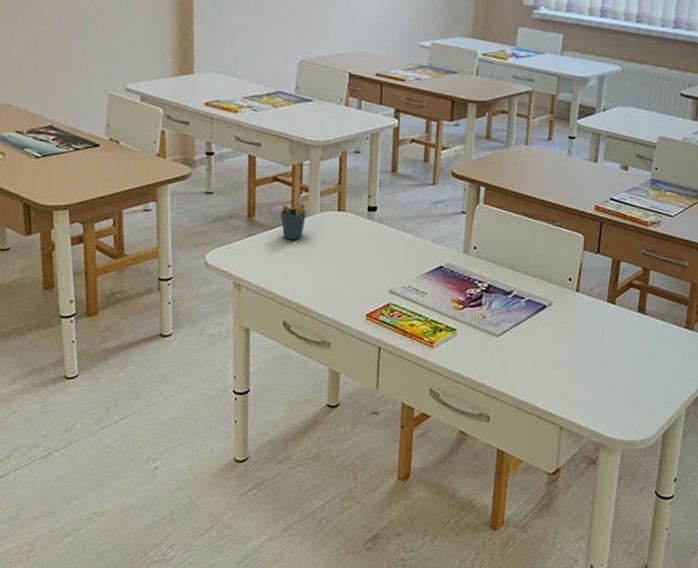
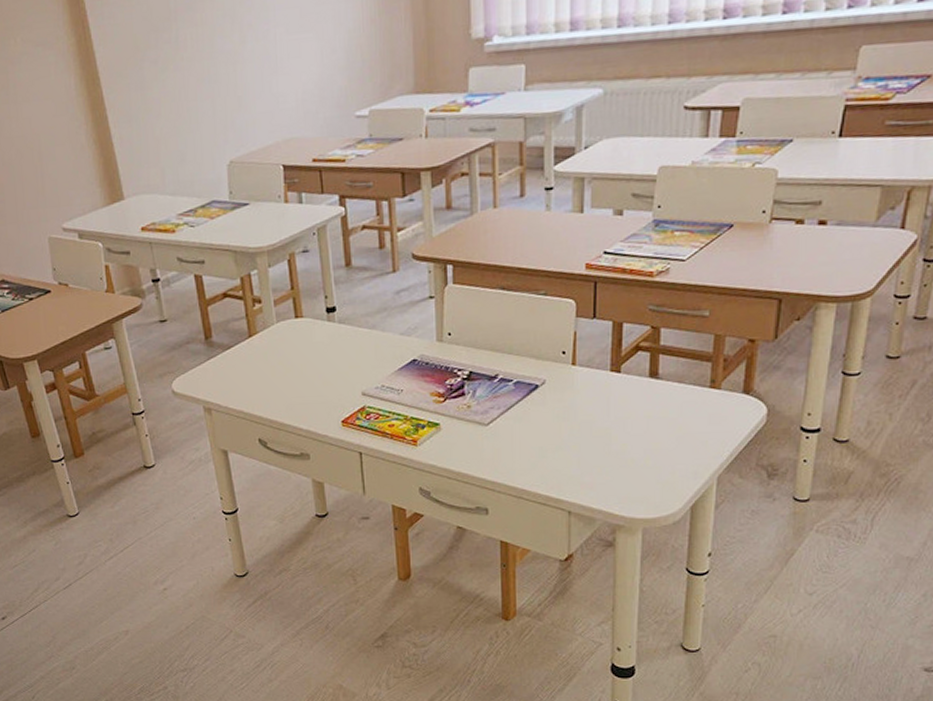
pen holder: present [280,194,307,240] -> none [236,307,264,355]

